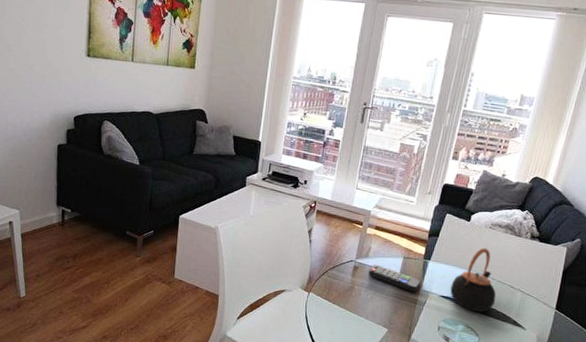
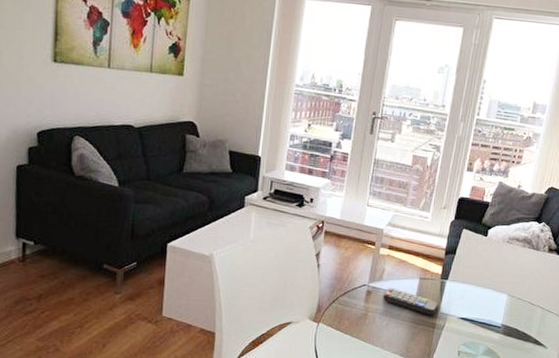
teapot: present [450,247,497,312] -> none [469,263,517,333]

